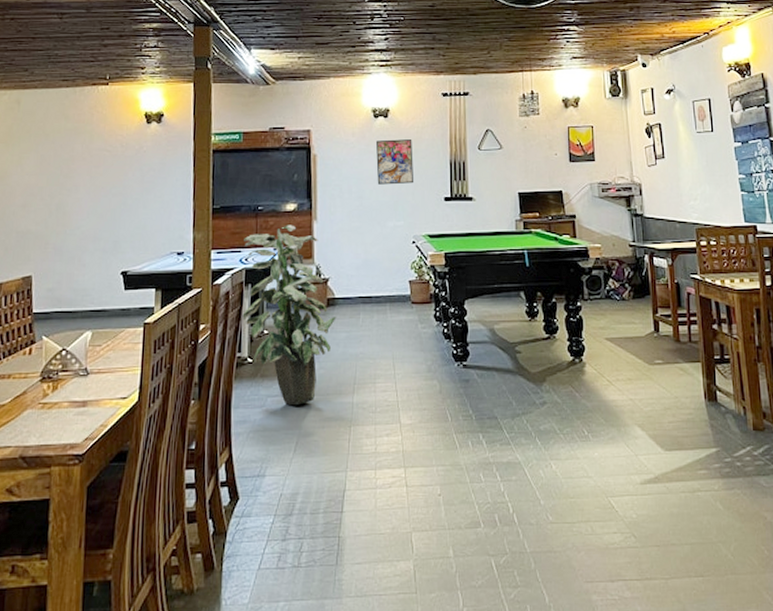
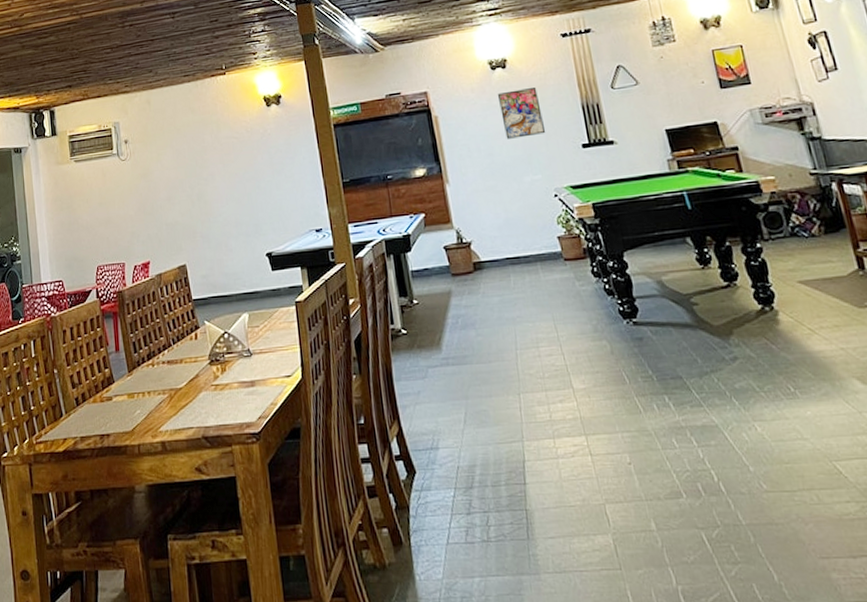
indoor plant: present [242,225,337,406] -> none [378,190,486,376]

